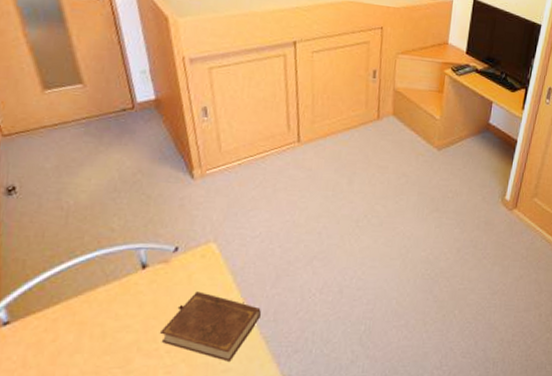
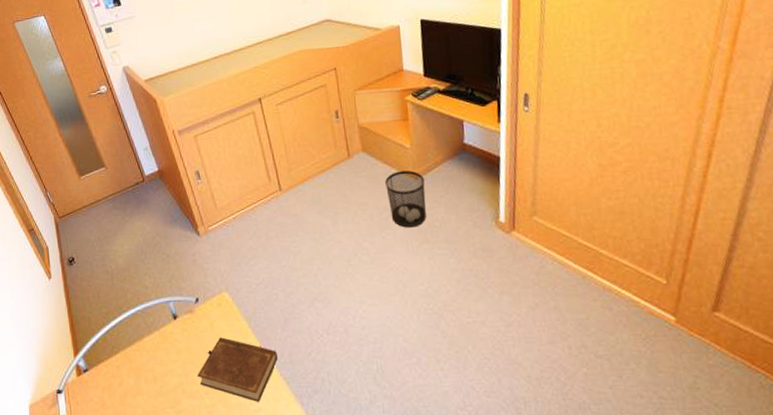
waste bin: none [408,140,447,196] -> present [385,170,426,228]

